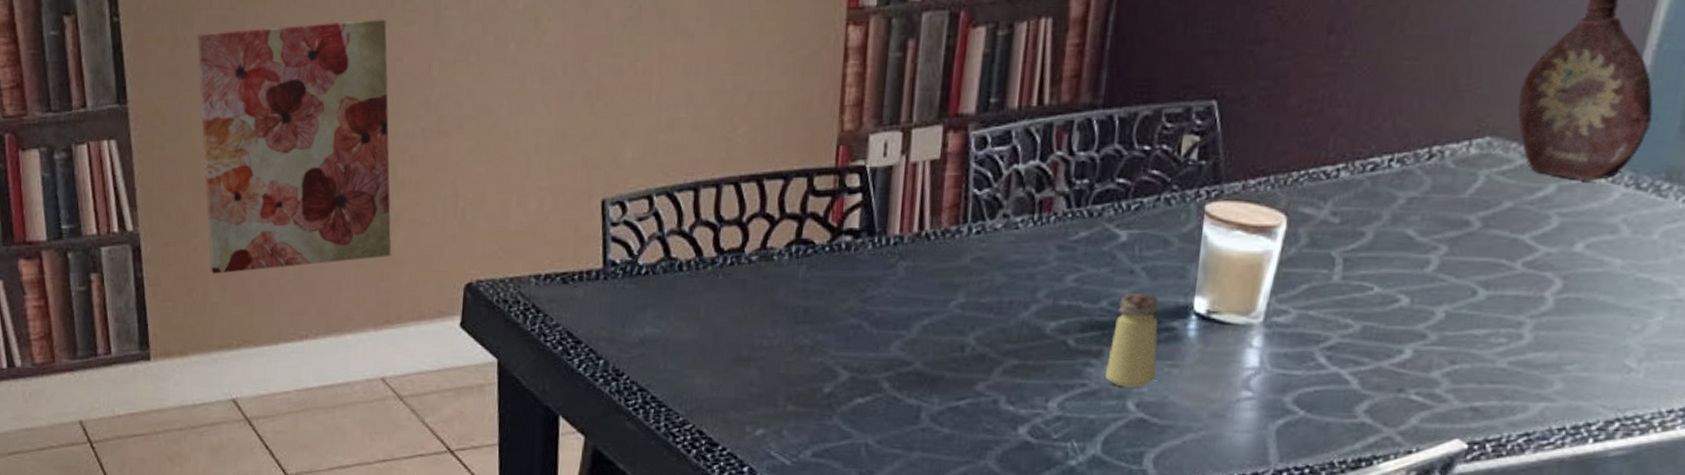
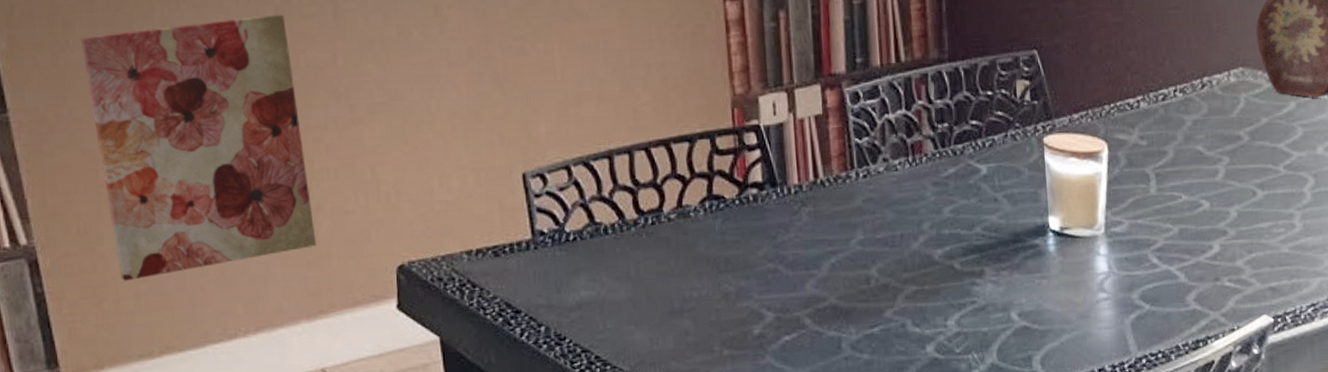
saltshaker: present [1104,294,1159,388] -> none [989,218,1030,301]

